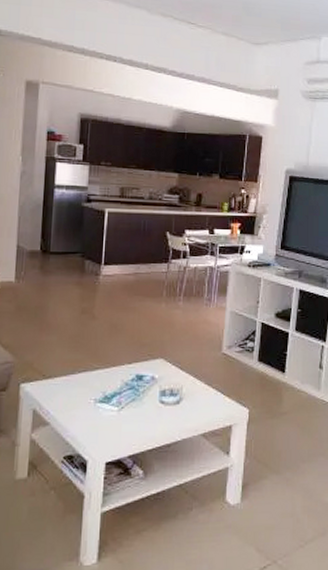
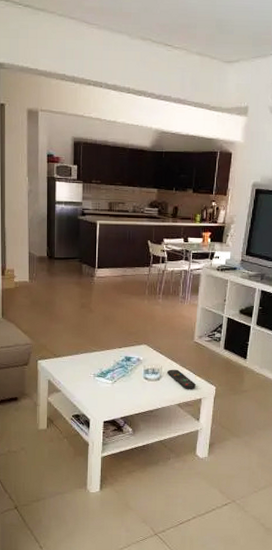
remote control: none [189,389,224,414] -> present [167,369,196,389]

